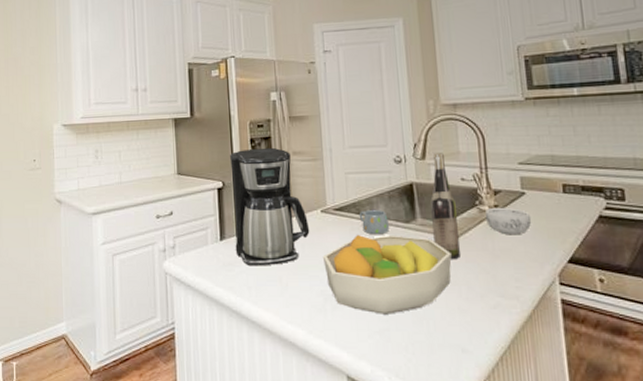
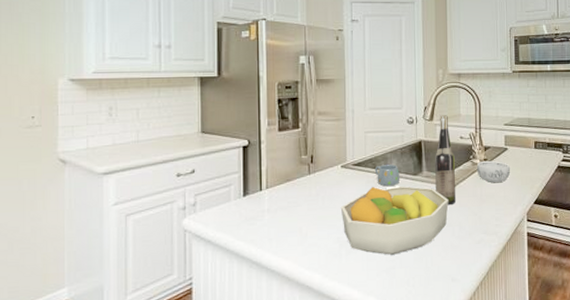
coffee maker: present [230,147,310,266] -> none [257,108,330,219]

